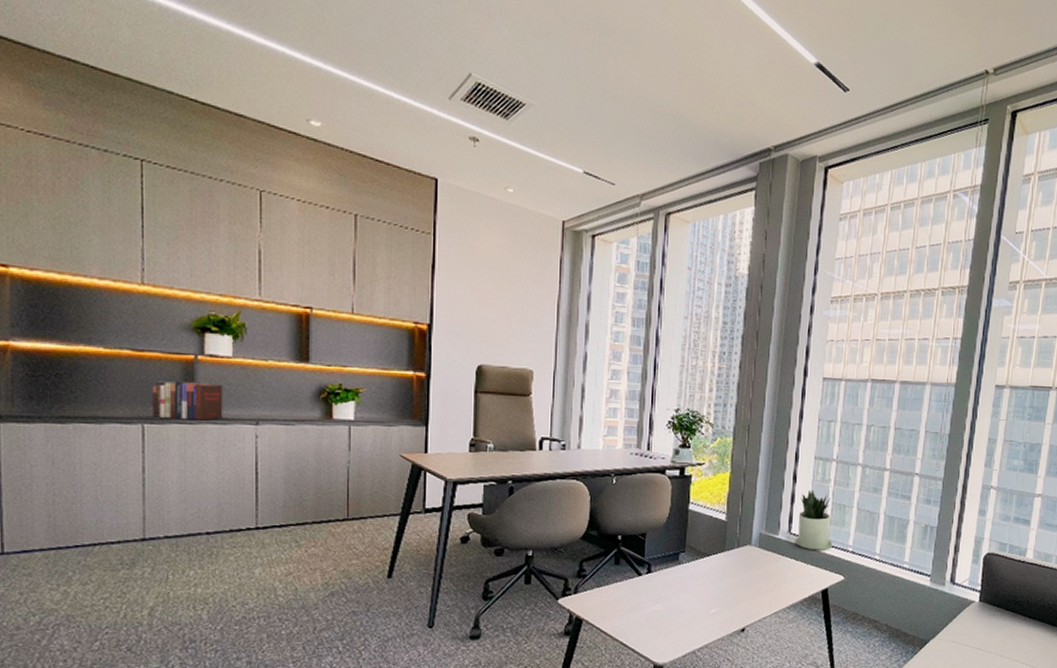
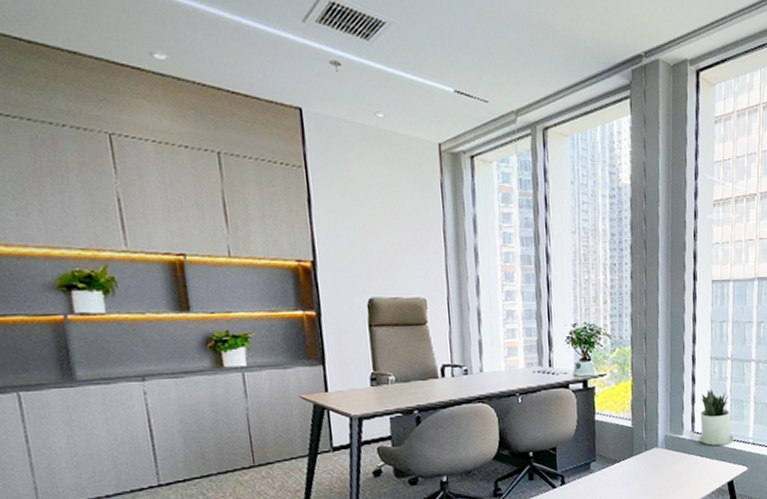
books: present [152,380,223,421] -> none [22,342,106,384]

